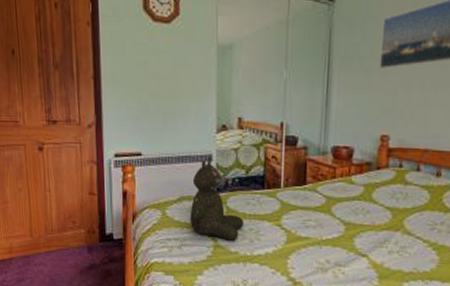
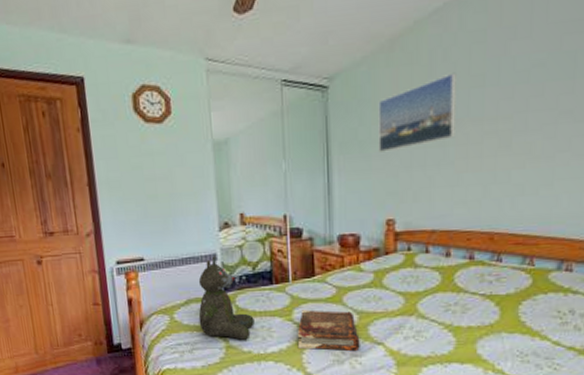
book: none [283,216,345,261] -> present [297,310,360,352]

